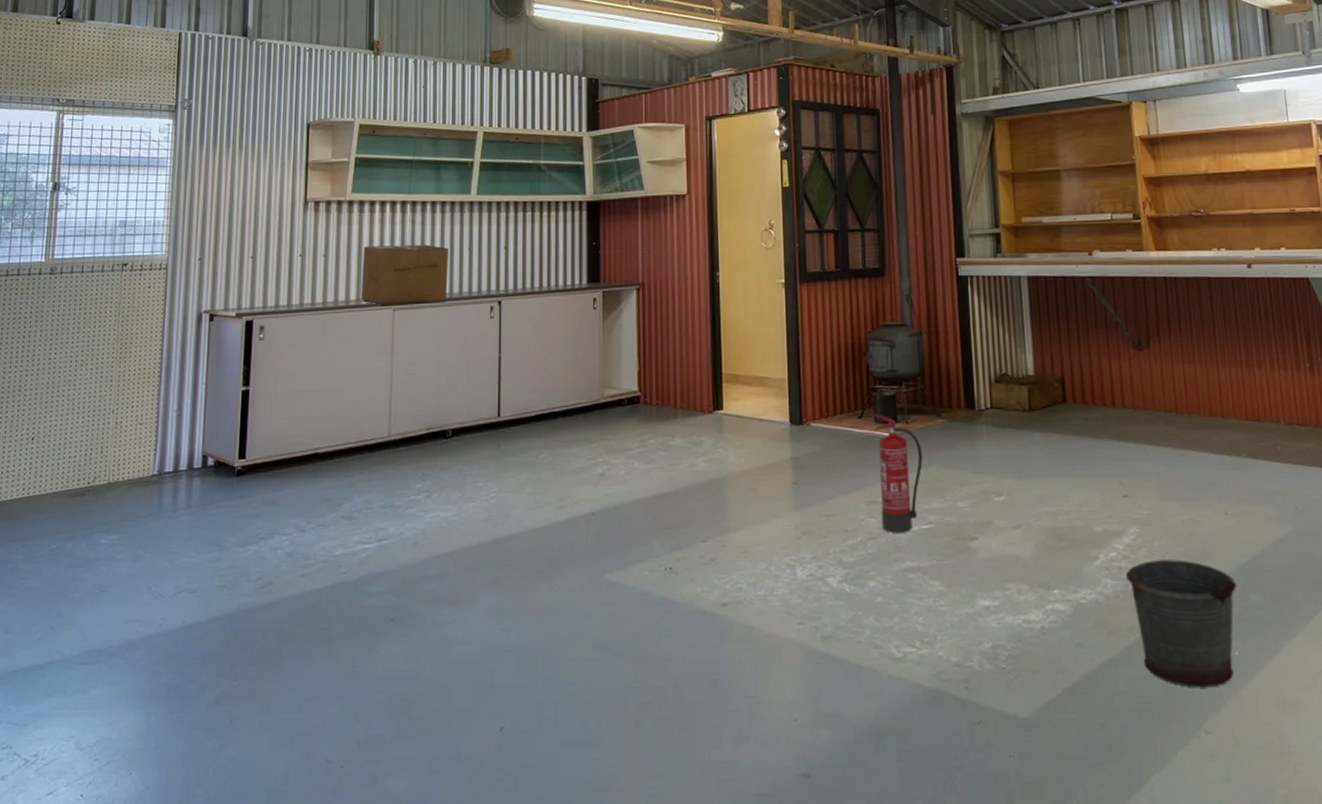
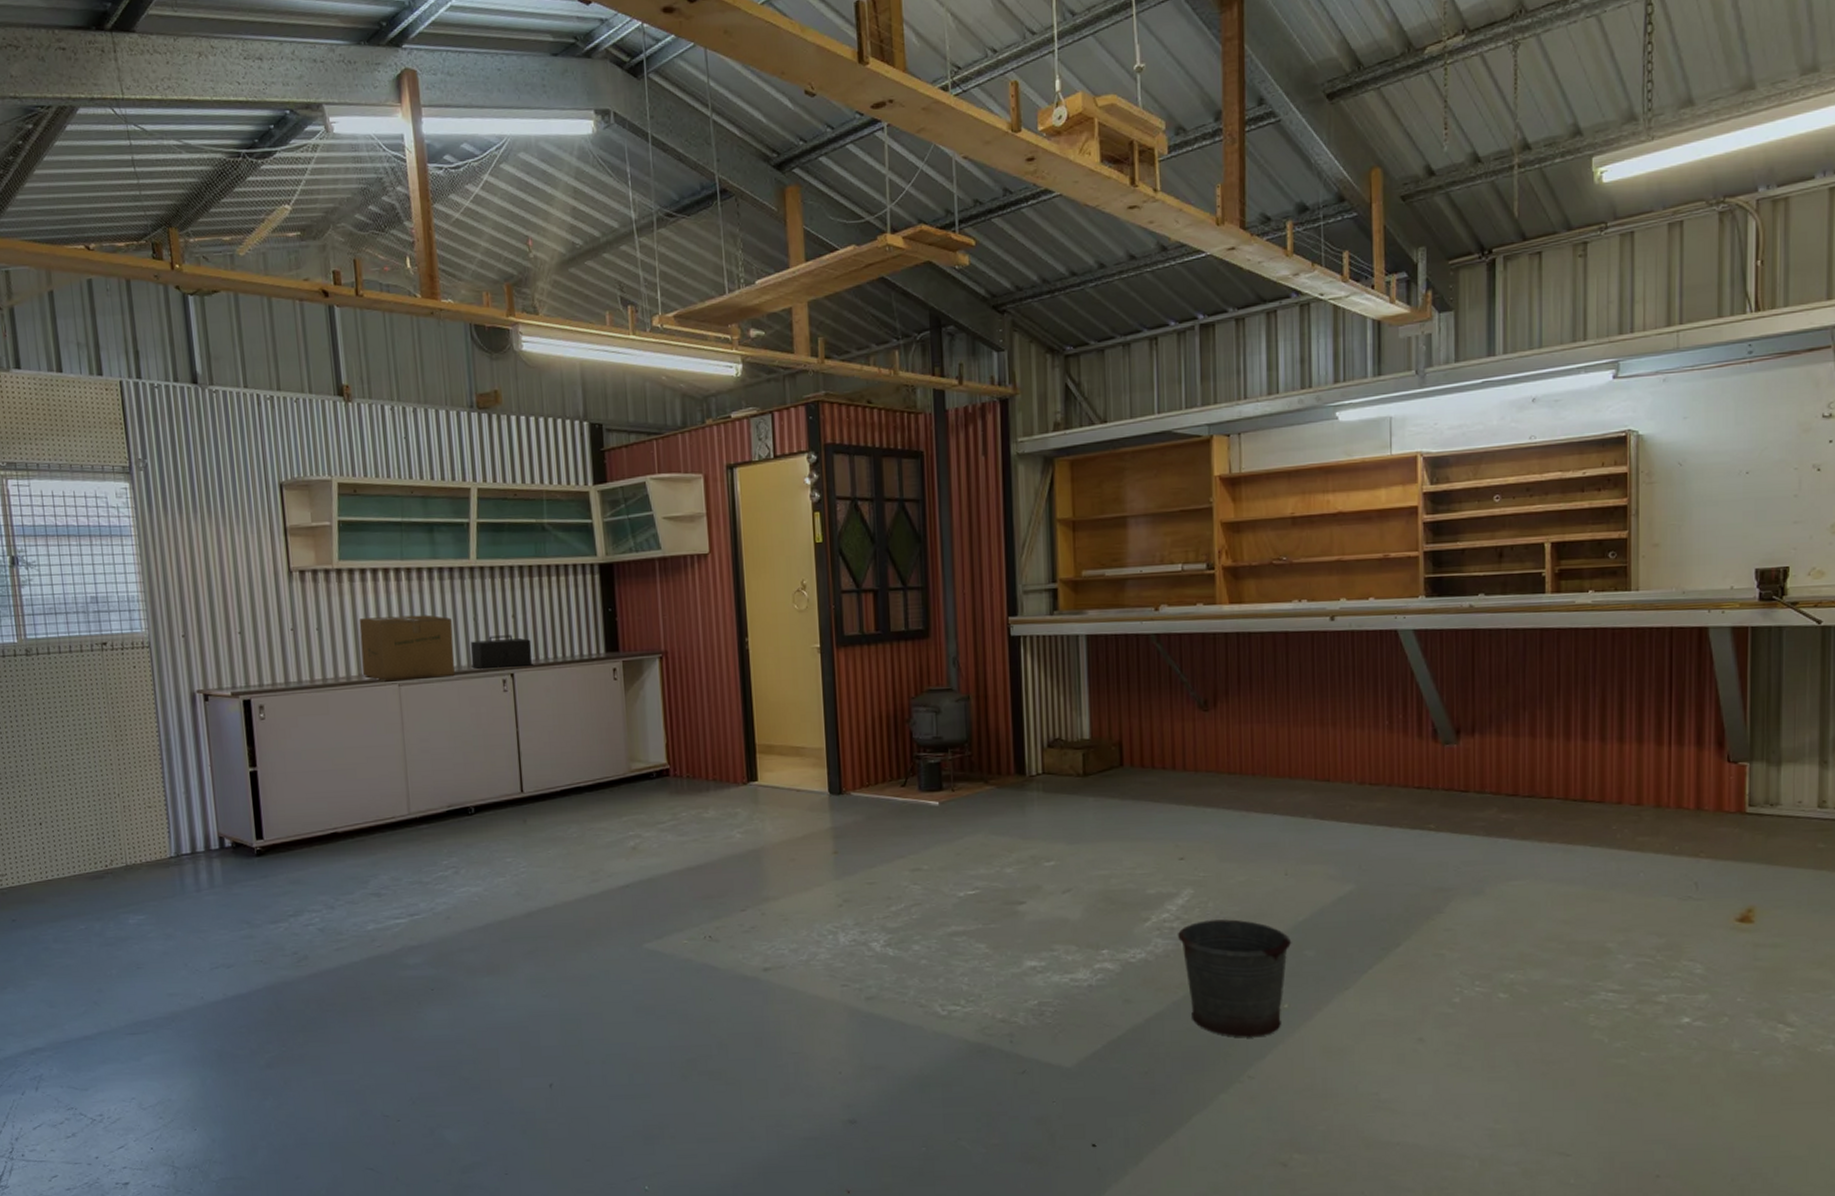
tool box: none [463,265,520,297] -> present [470,635,532,670]
fire extinguisher: present [873,413,923,533] -> none [917,781,969,899]

